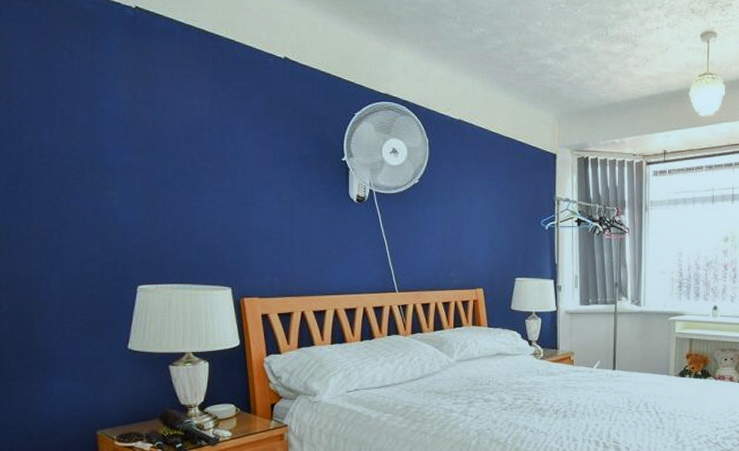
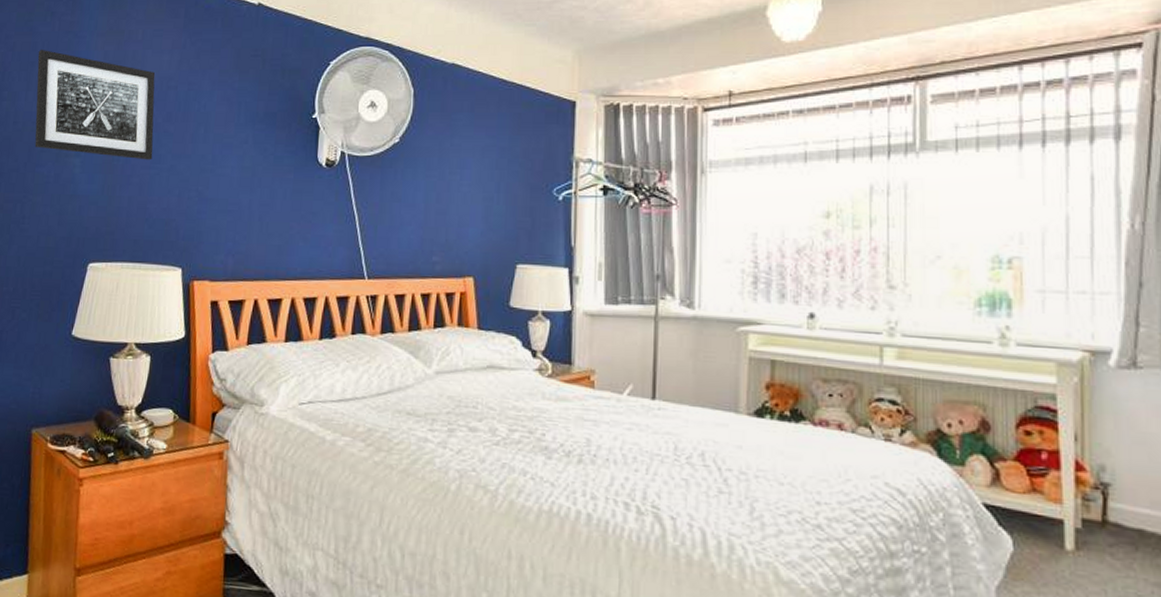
wall art: none [58,86,193,194] -> present [34,49,156,160]

